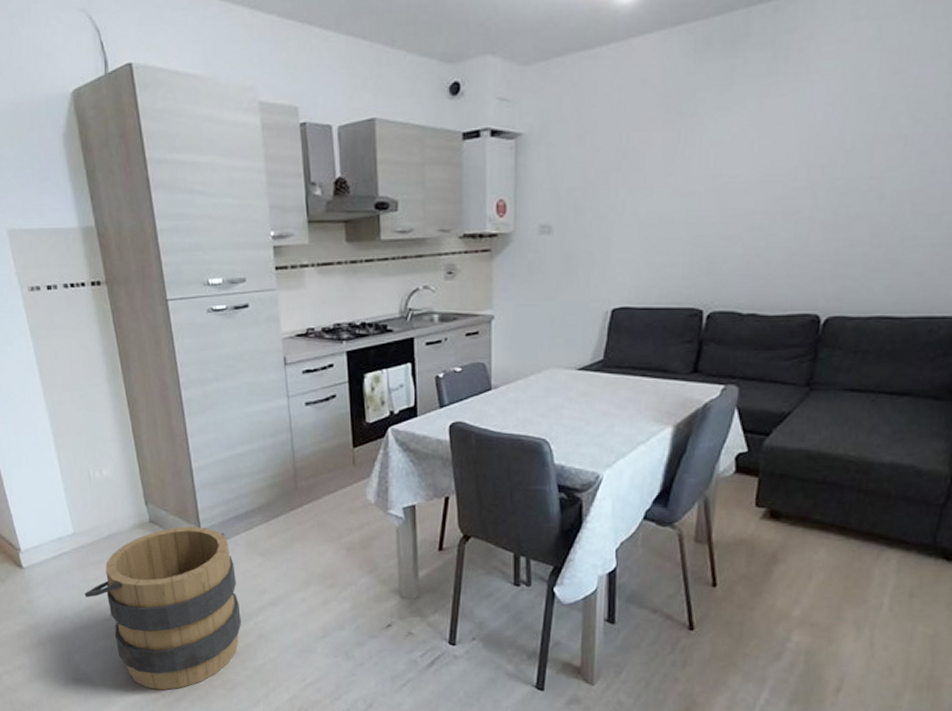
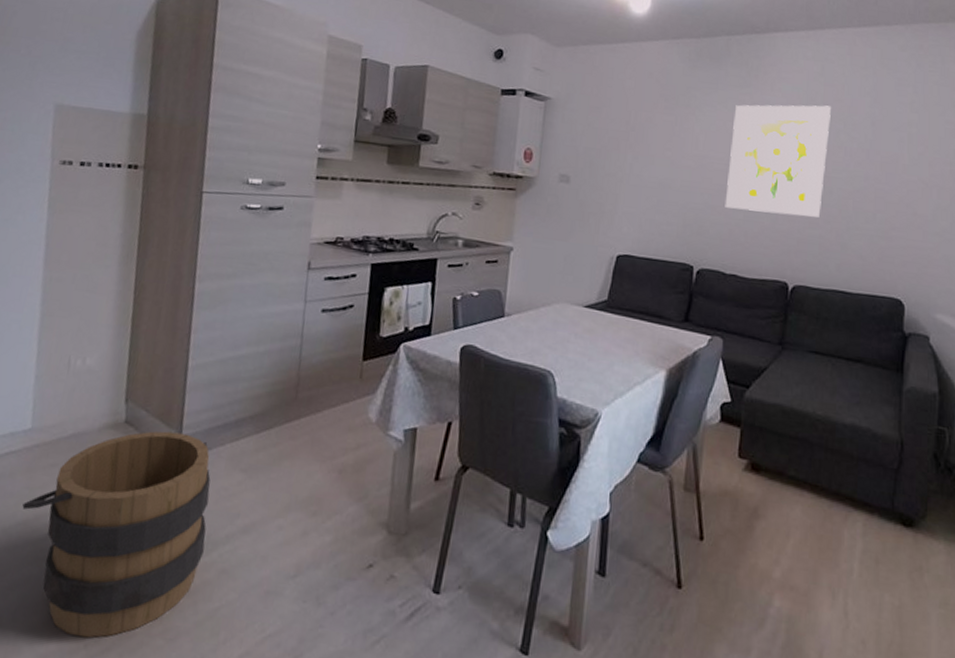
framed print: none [741,81,889,236] -> present [725,105,831,217]

